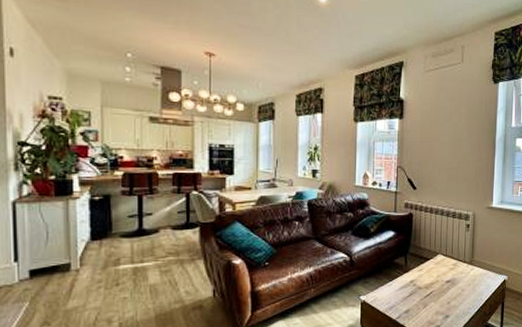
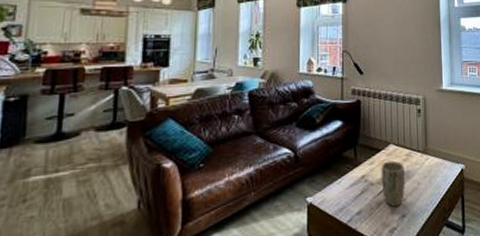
plant pot: none [428,269,451,308] -> present [381,160,405,207]

